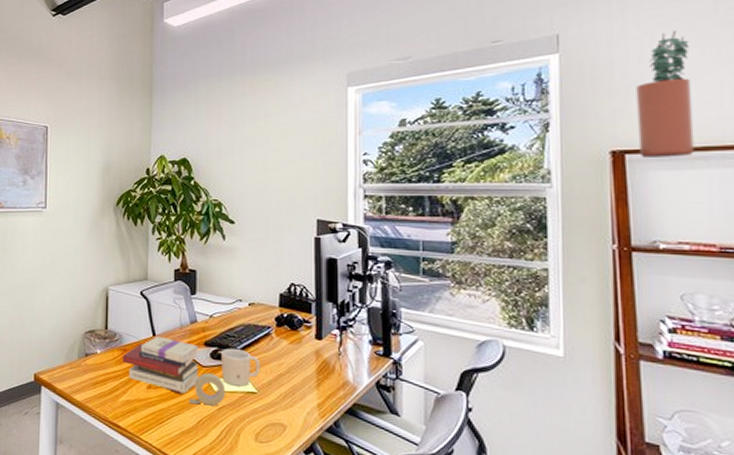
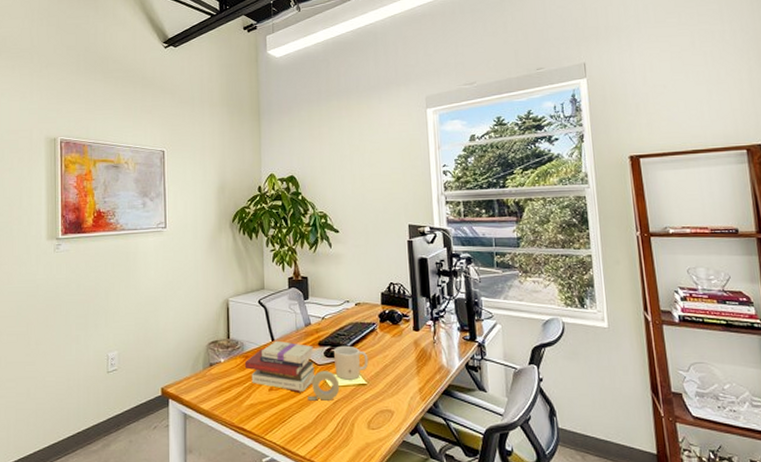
vase: present [636,31,695,157] -> none [643,59,688,160]

